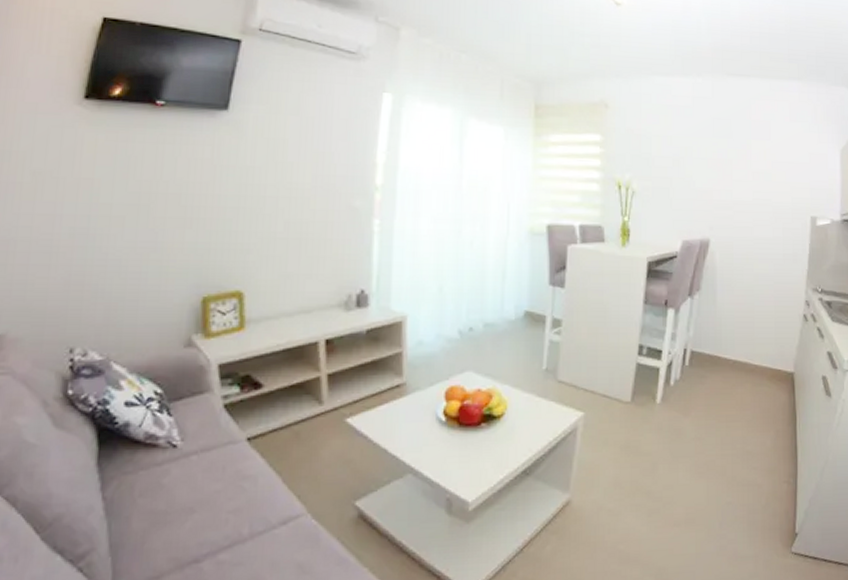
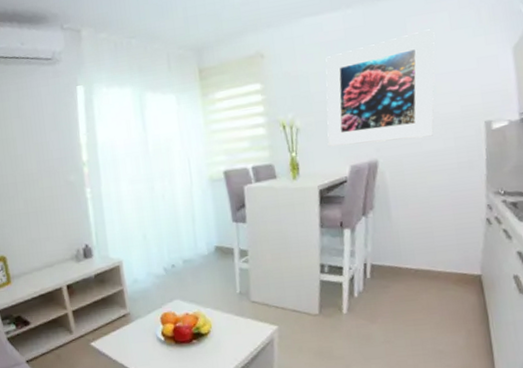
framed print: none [662,116,775,223] -> present [326,29,435,147]

